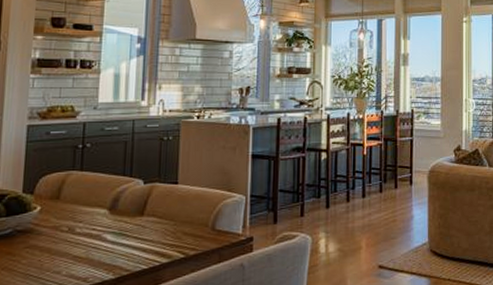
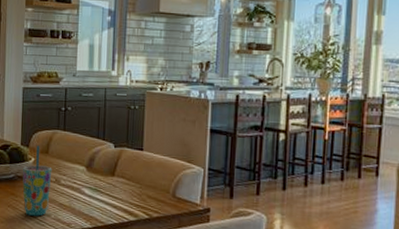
cup: none [23,191,65,276] -> present [22,146,52,216]

